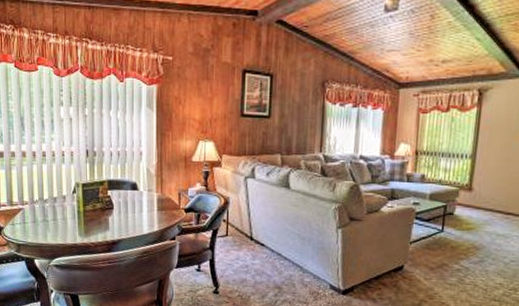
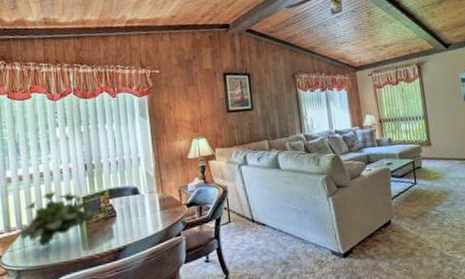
flowering plant: none [19,173,97,226] -> present [18,191,99,247]

